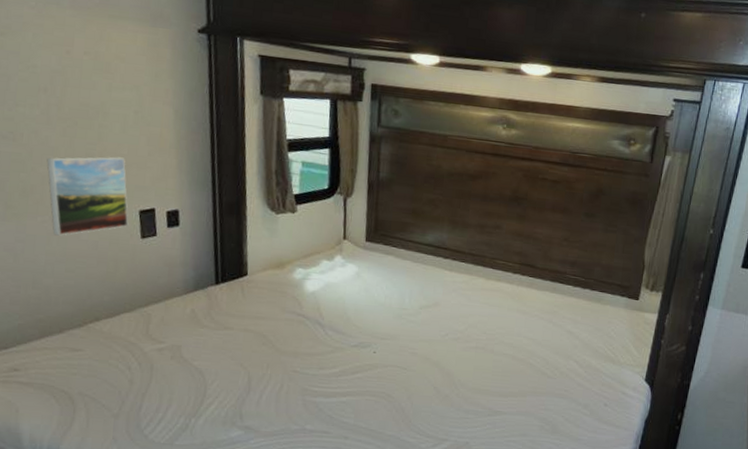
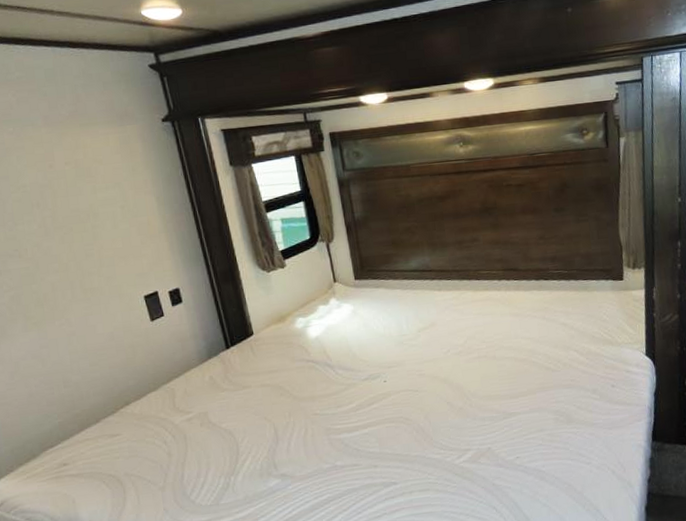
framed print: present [46,156,129,236] -> none [52,251,137,335]

